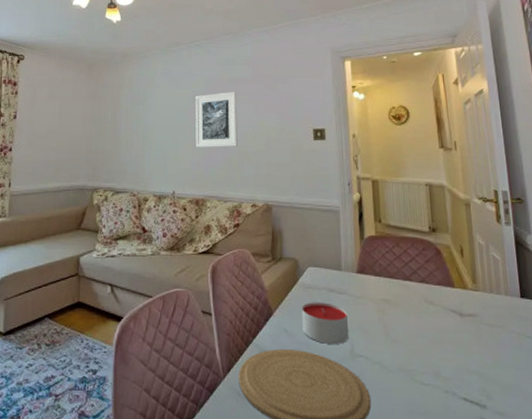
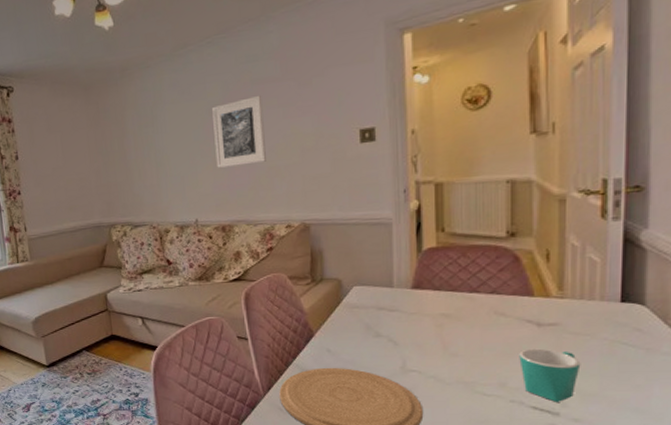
candle: present [302,302,350,344] -> none [346,321,401,361]
mug: none [448,338,498,394] -> present [519,348,581,402]

